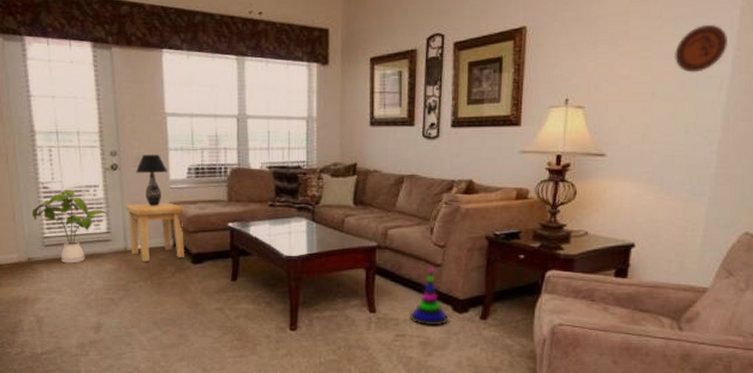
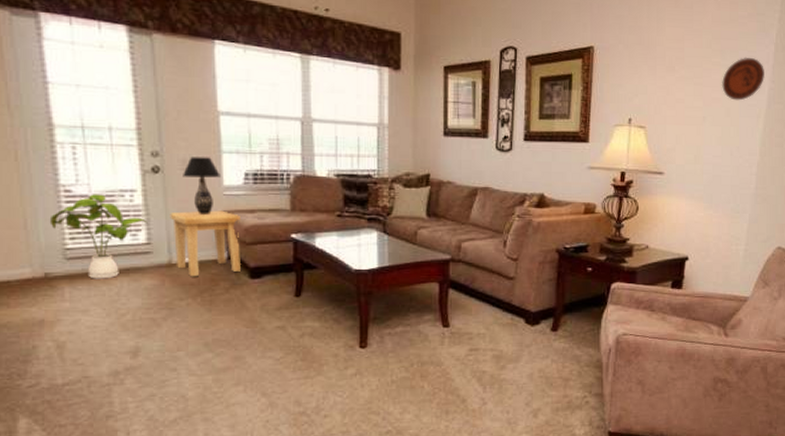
stacking toy: present [409,266,449,326] -> none [482,279,521,339]

